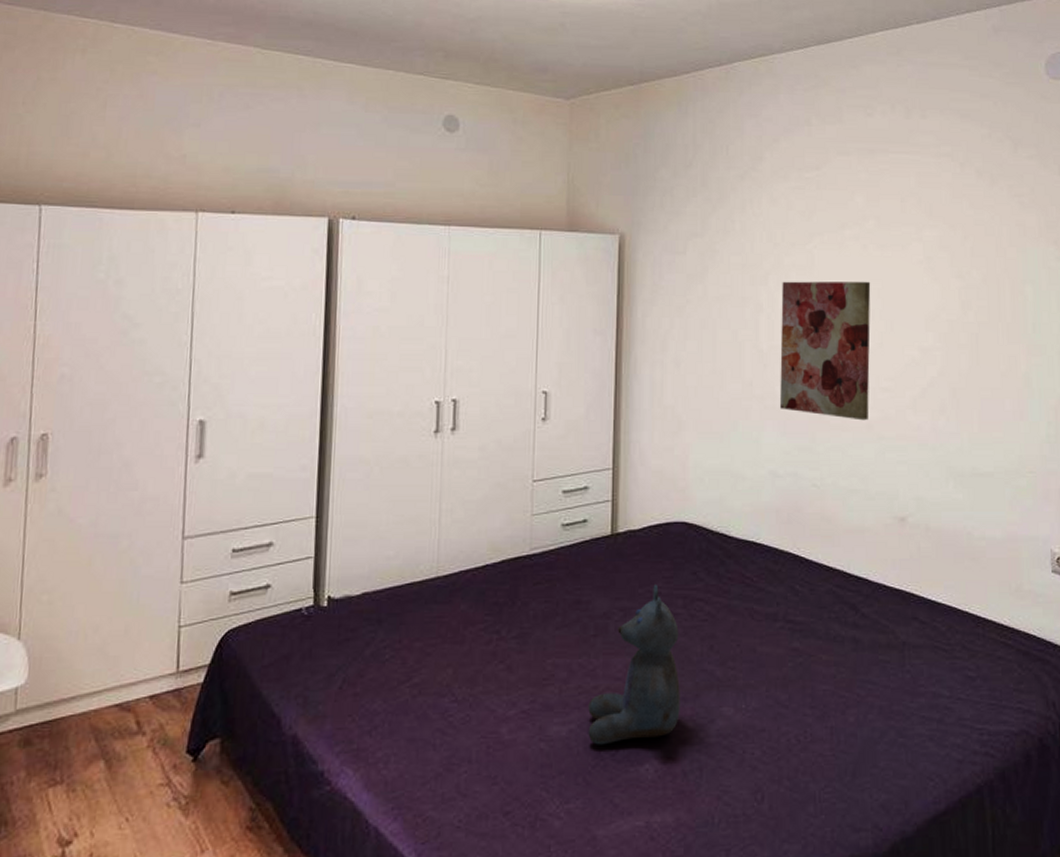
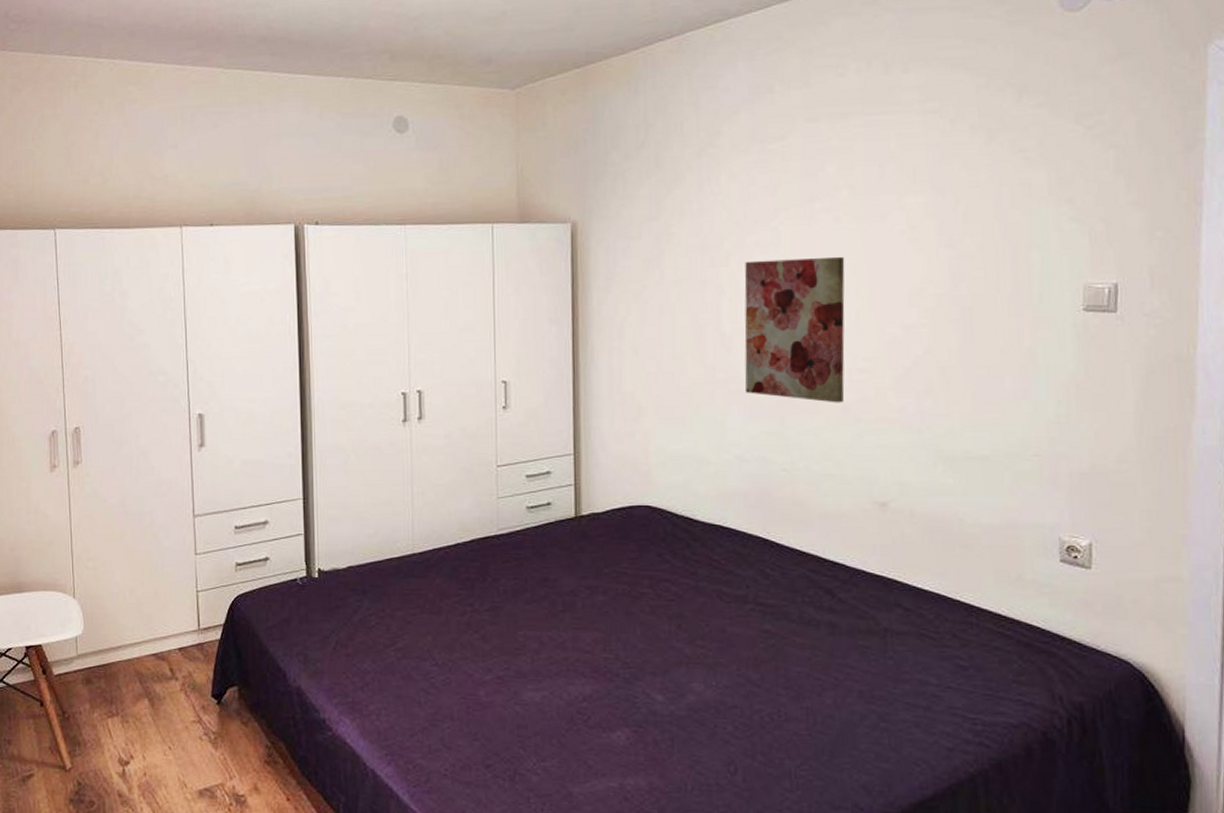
stuffed bear: present [588,585,680,745] -> none [560,565,649,712]

